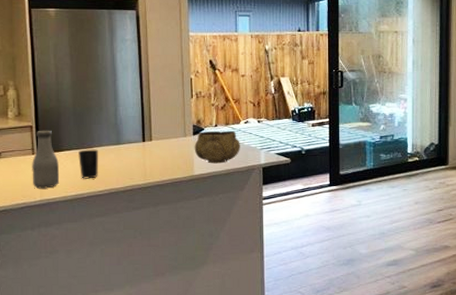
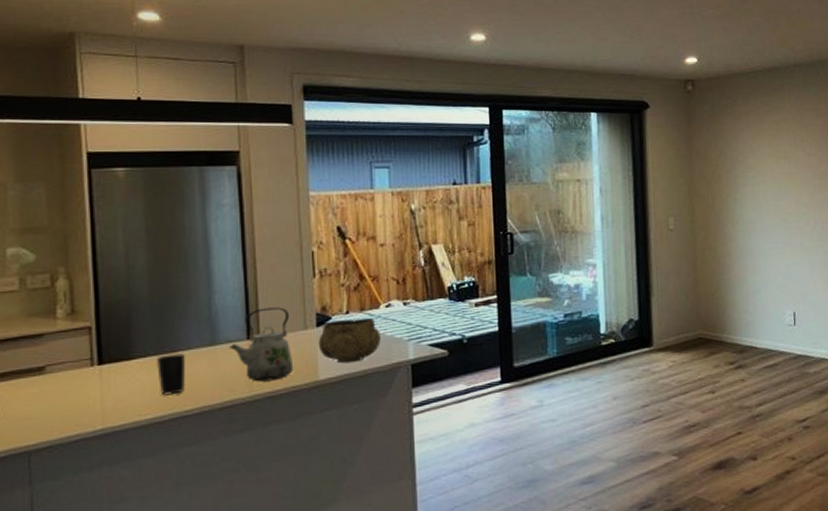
bottle: present [32,130,60,189] -> none [90,331,130,413]
kettle: none [130,119,176,174] -> present [230,307,294,382]

